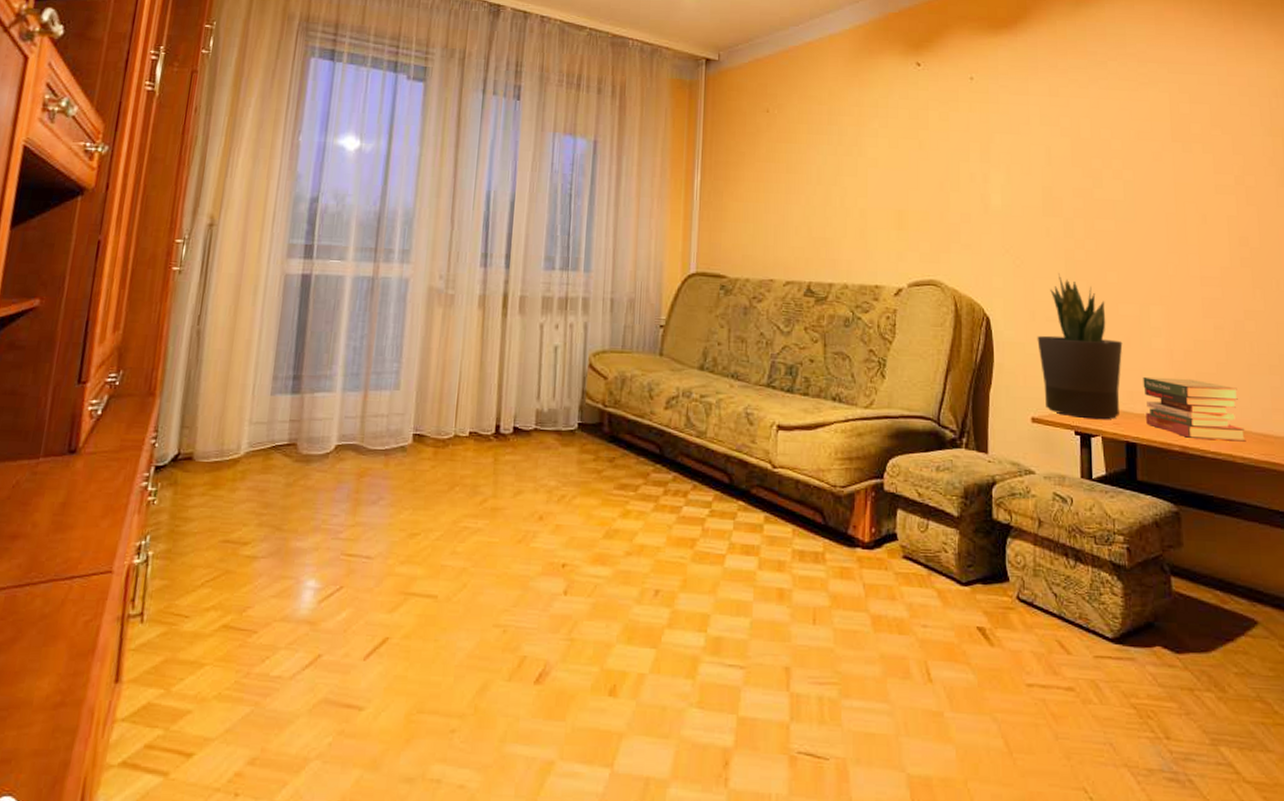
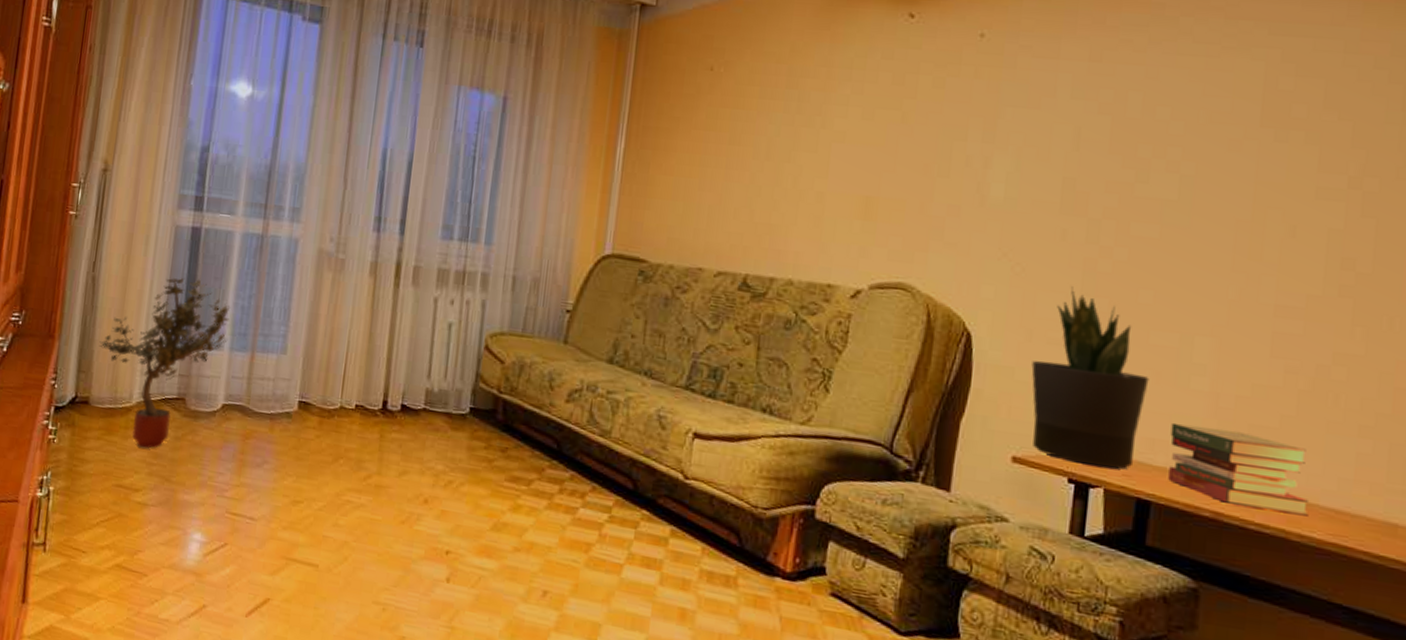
potted tree: none [204,324,343,499] -> present [99,277,231,449]

